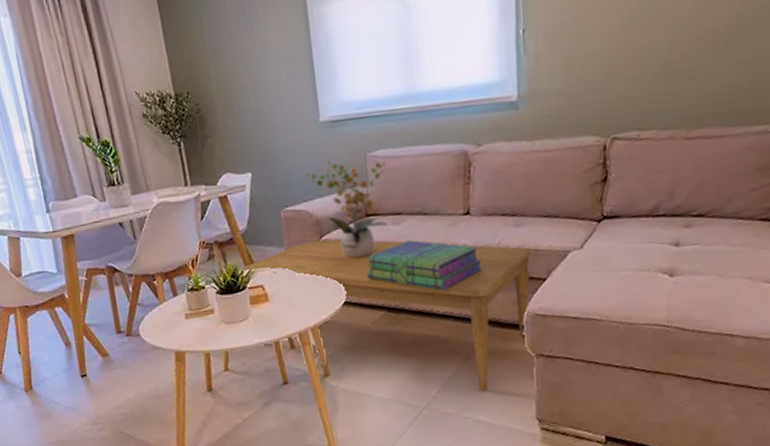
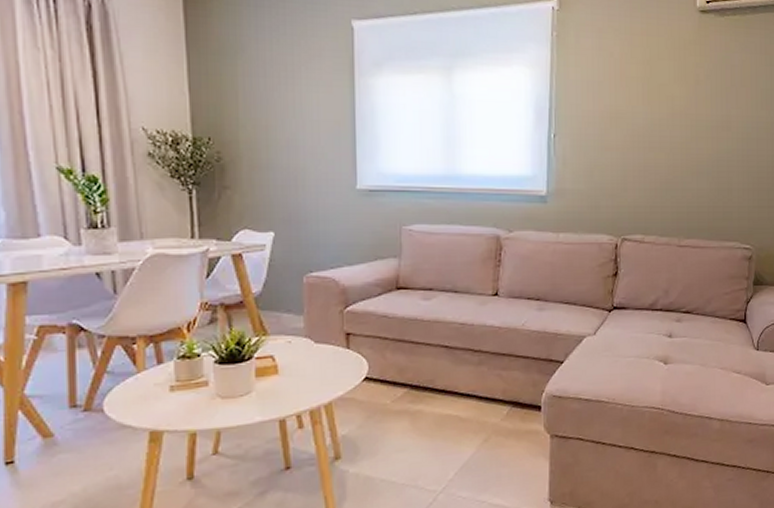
coffee table: present [242,238,531,391] -> none [250,308,552,472]
potted plant: present [306,160,389,259] -> none [335,228,421,332]
stack of books: present [366,240,482,291] -> none [391,316,506,370]

